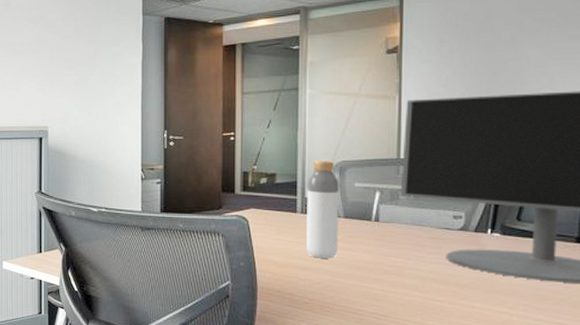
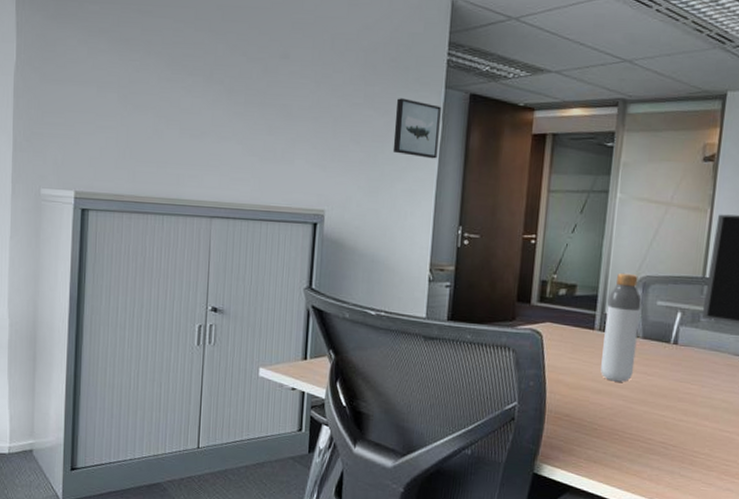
wall art: none [101,27,140,76] -> present [392,98,441,159]

